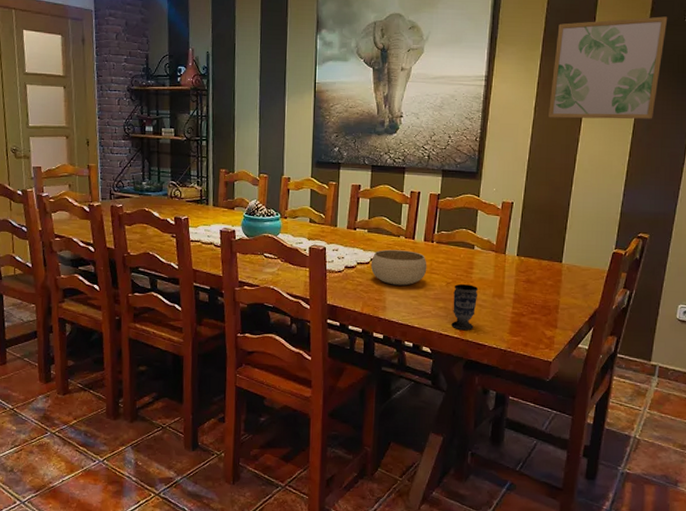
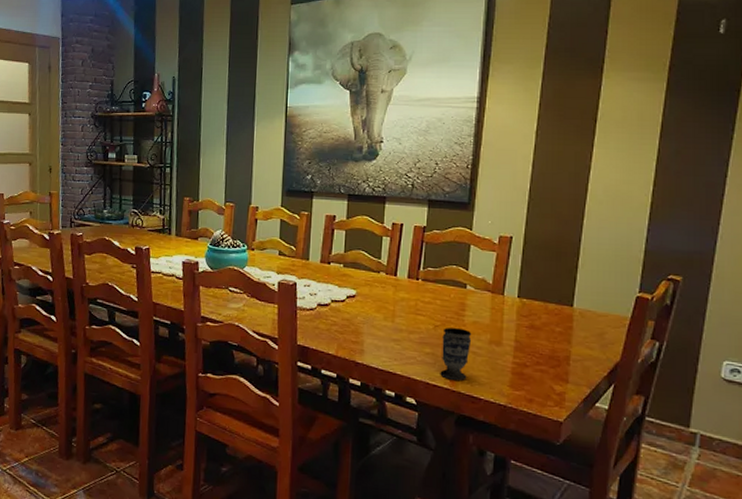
bowl: present [370,249,427,286] -> none [346,286,411,327]
wall art: present [548,16,668,119] -> none [553,28,697,144]

